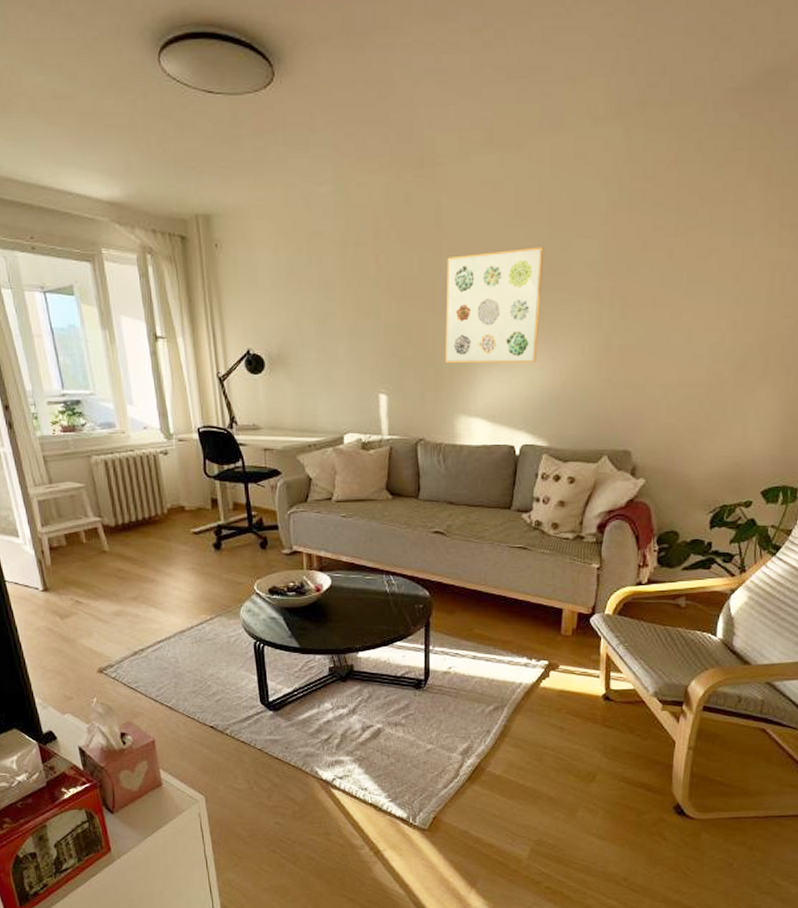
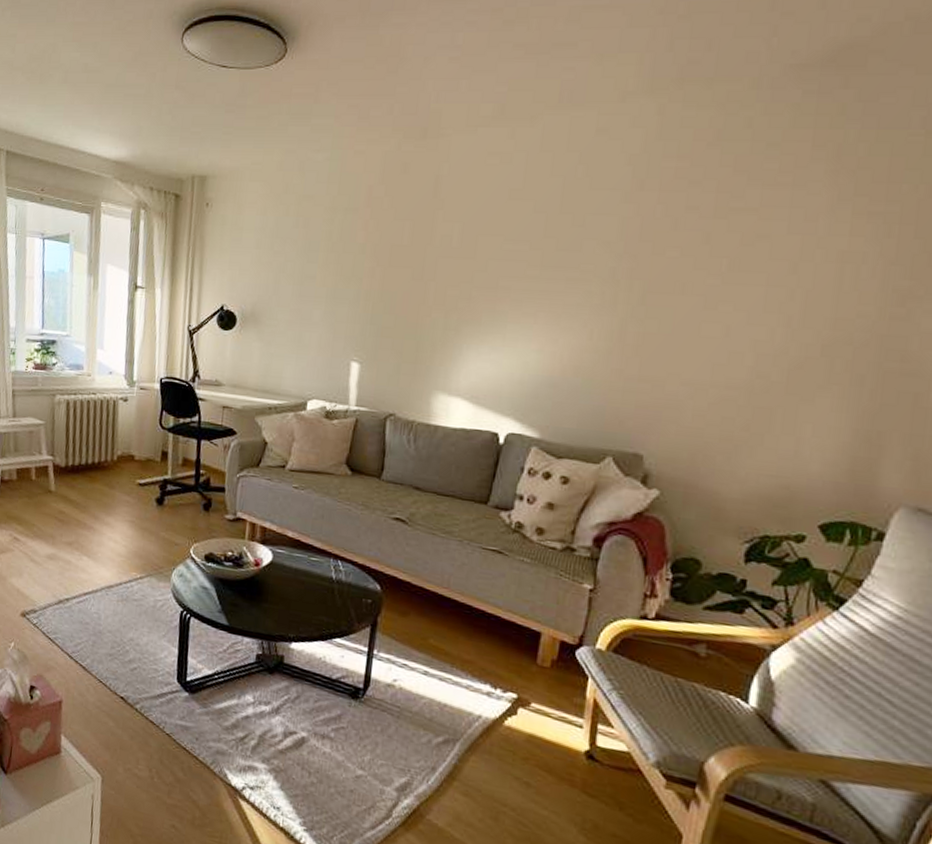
wall art: present [445,247,544,364] -> none [428,221,553,344]

